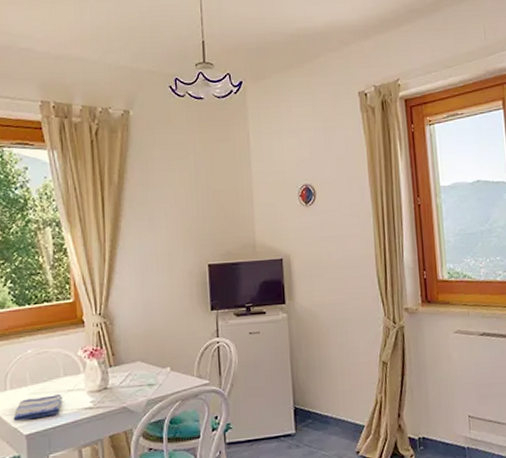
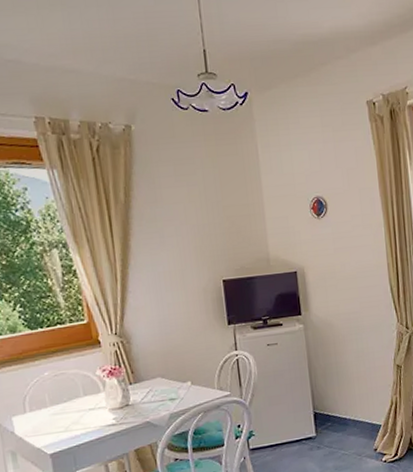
dish towel: present [13,394,63,421] -> none [35,413,85,442]

